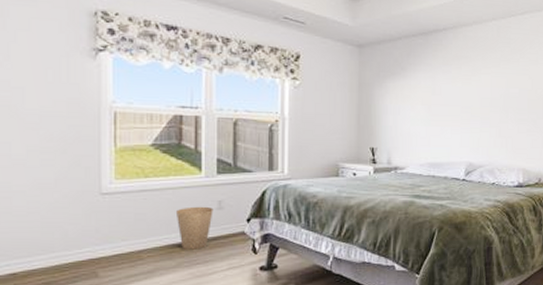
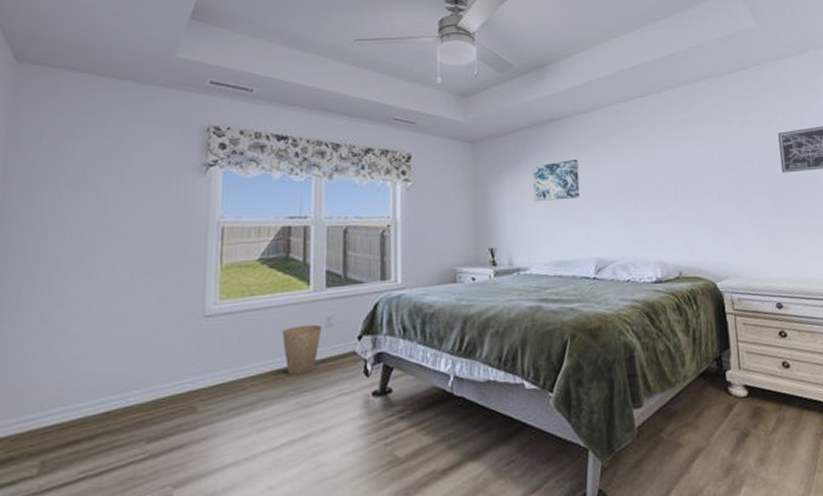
wall art: none [415,69,458,108] -> present [532,159,580,202]

